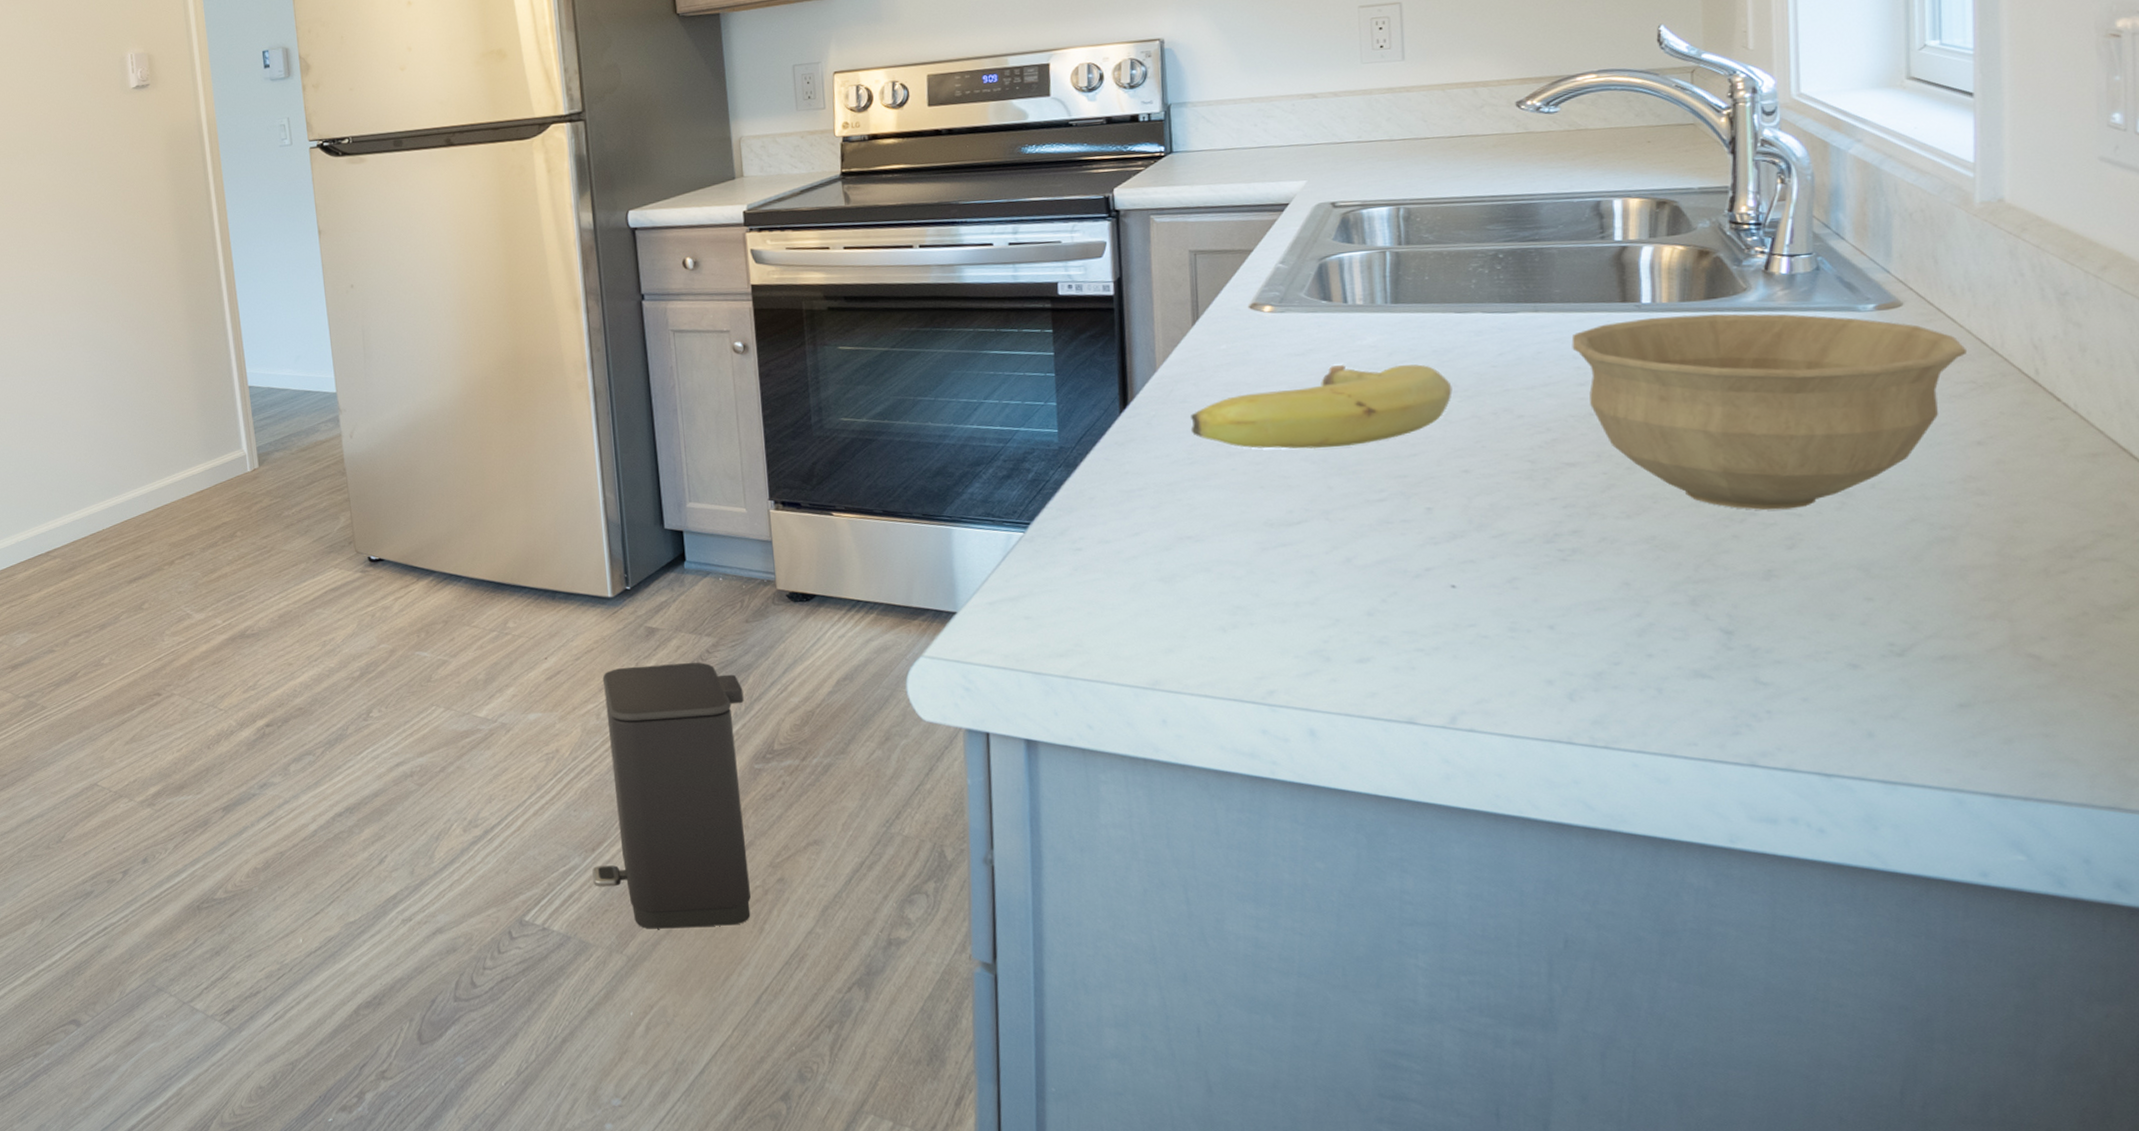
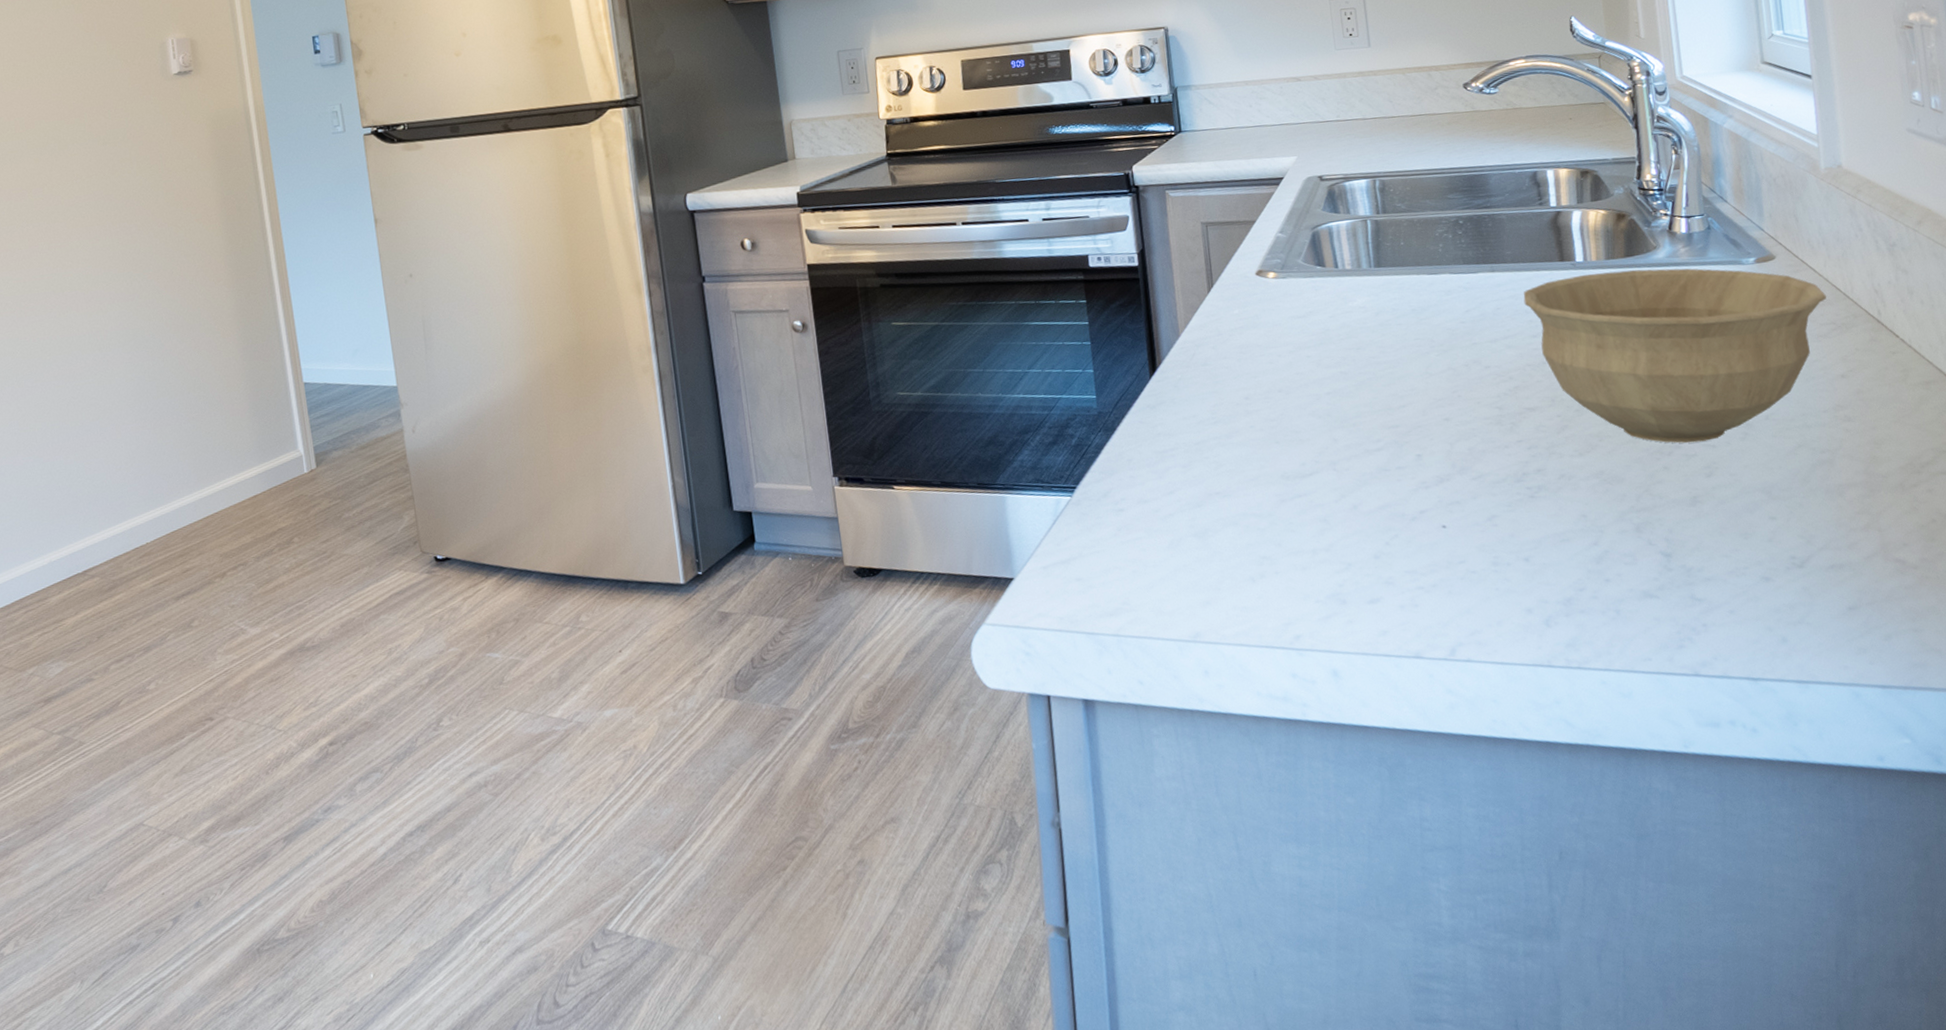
pedal bin: present [592,662,751,929] -> none [674,644,833,926]
fruit: present [1190,364,1452,449] -> none [1212,322,1431,406]

